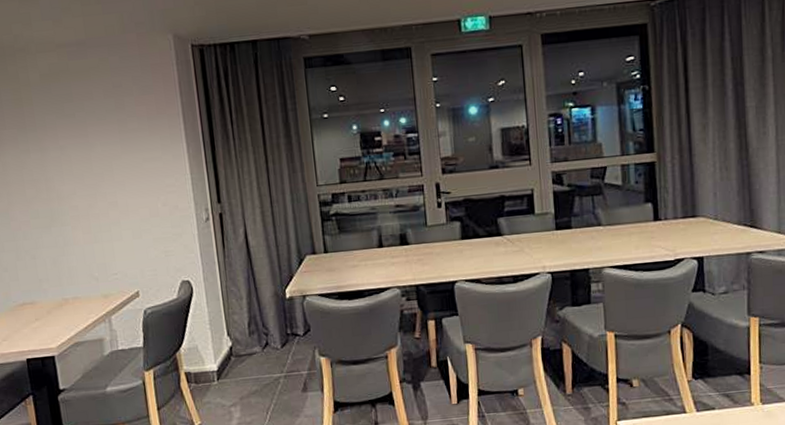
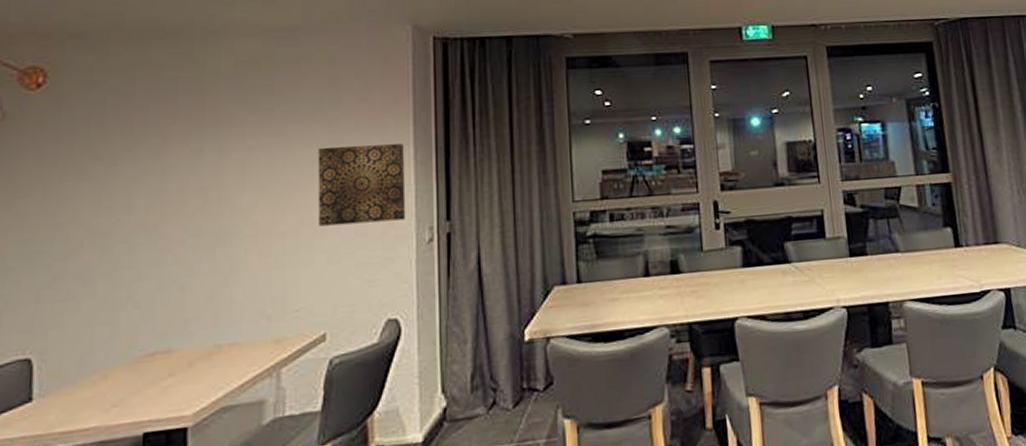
wall art: none [113,140,187,209] -> present [317,144,406,227]

